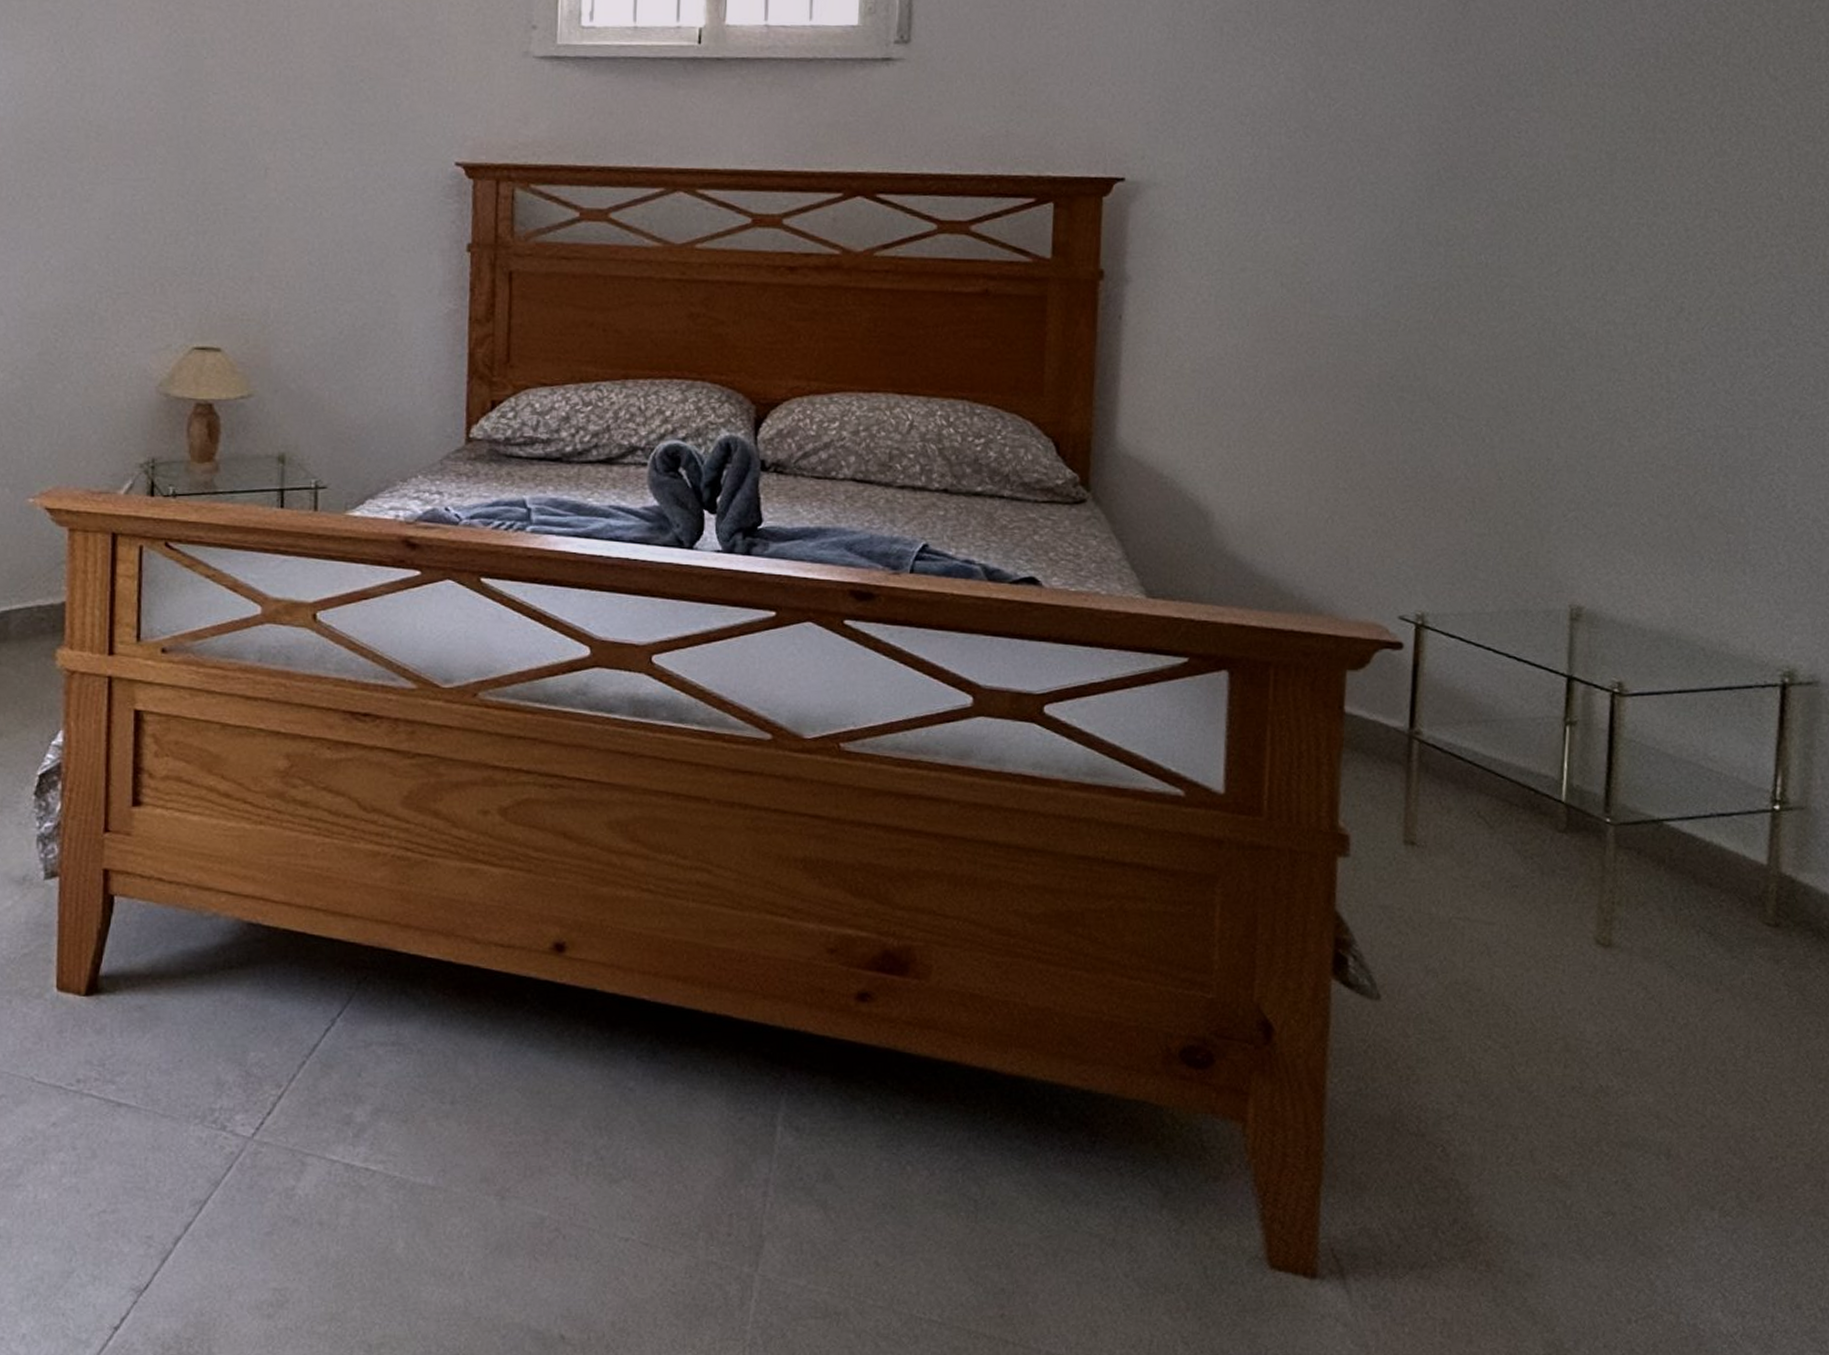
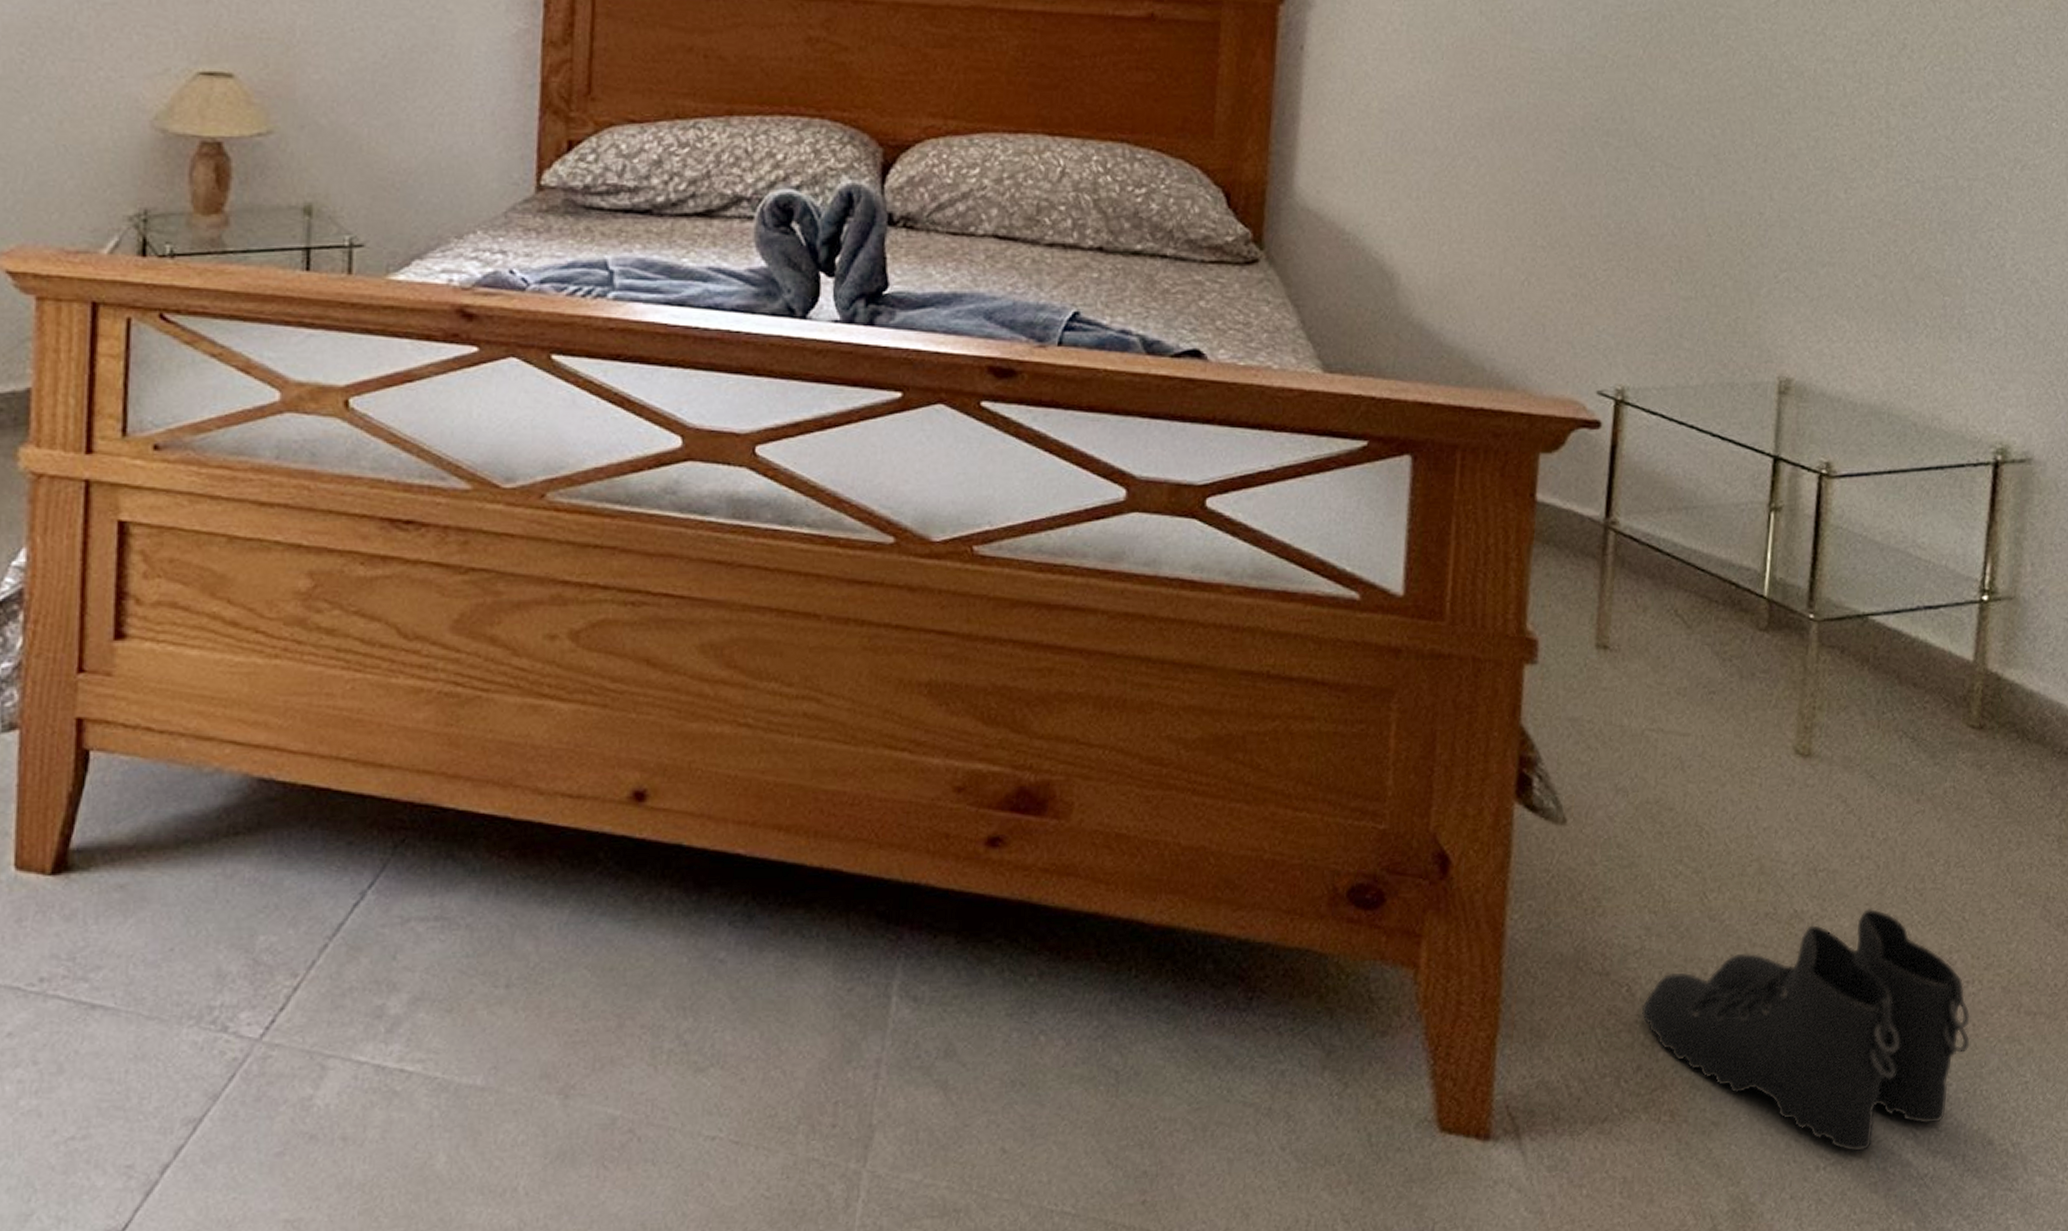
boots: none [1455,1087,1775,1308] -> present [1641,909,1971,1152]

